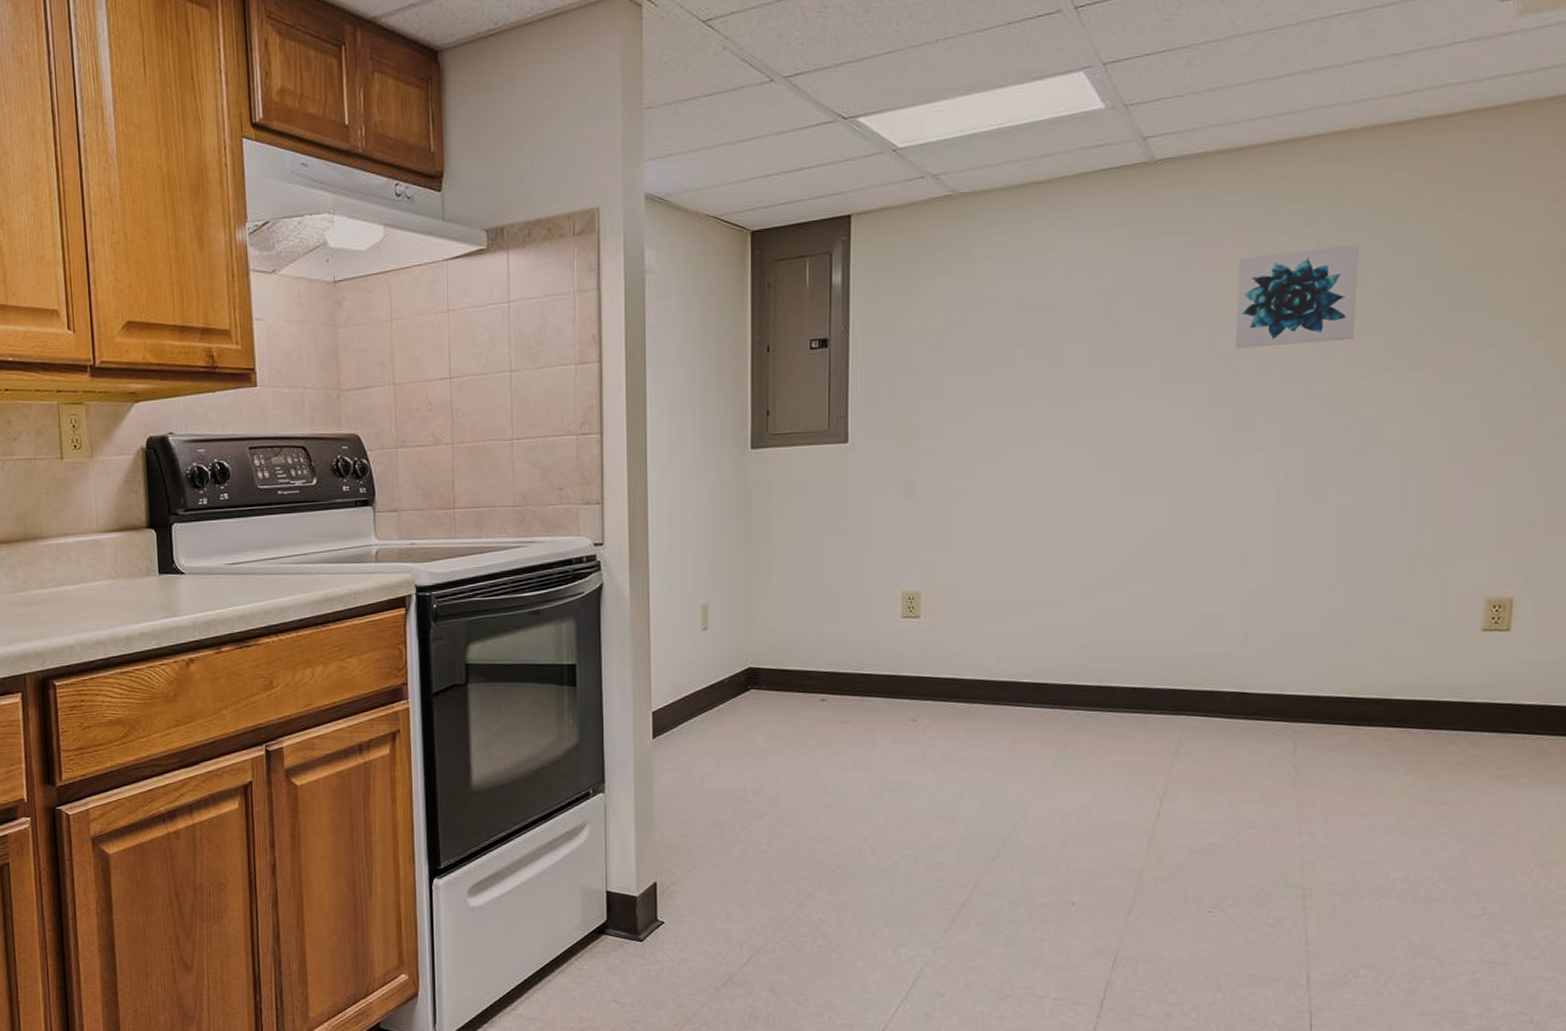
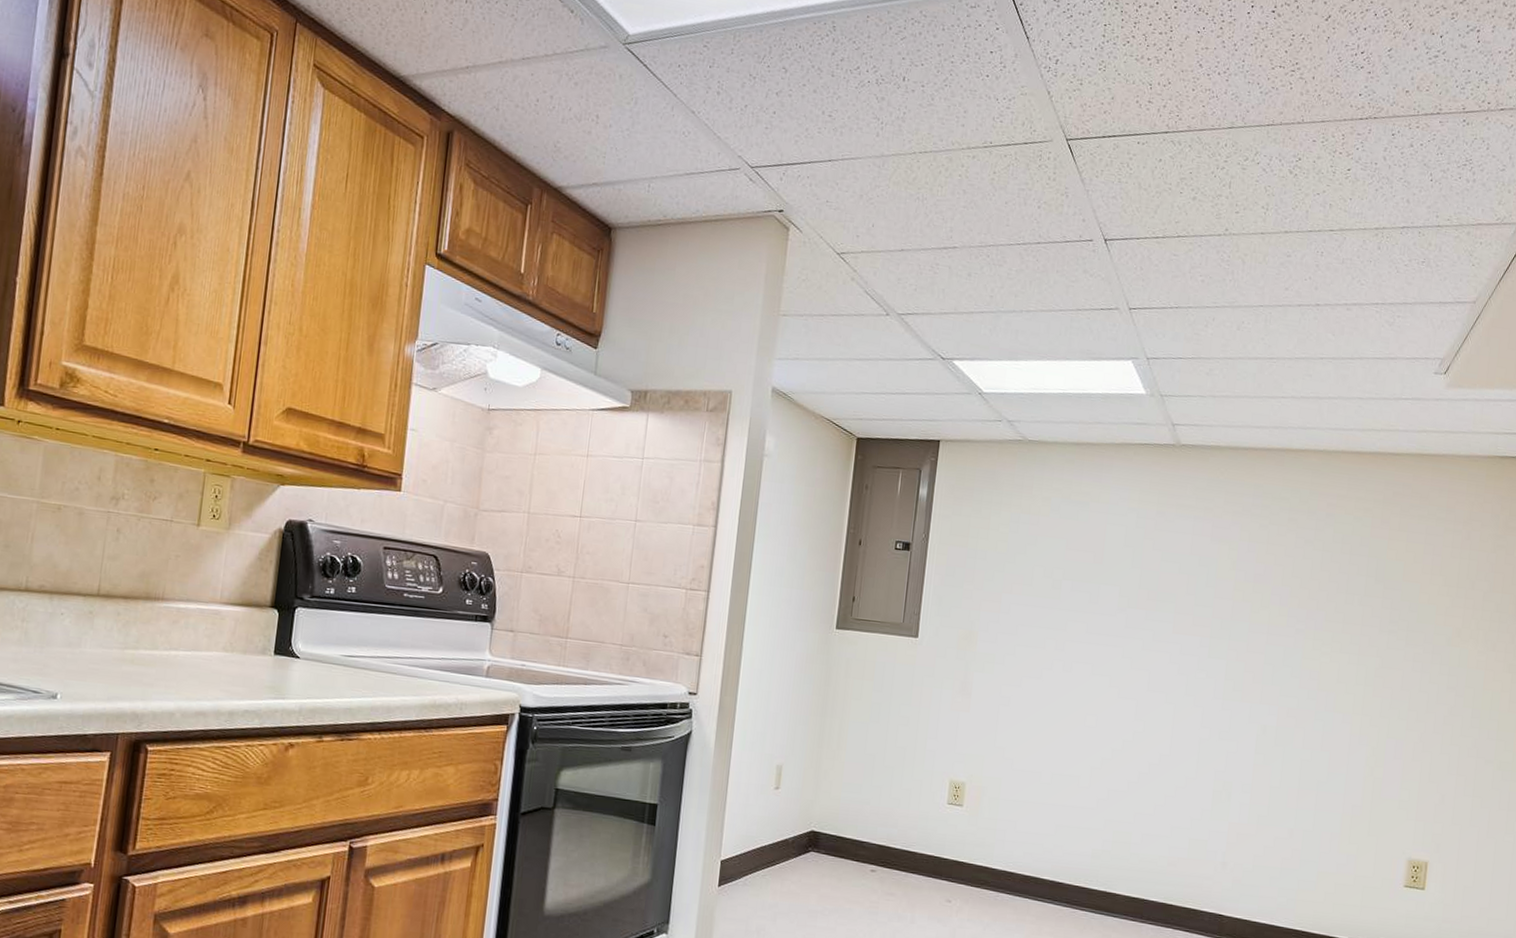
wall art: present [1236,245,1359,349] -> none [1231,537,1327,621]

